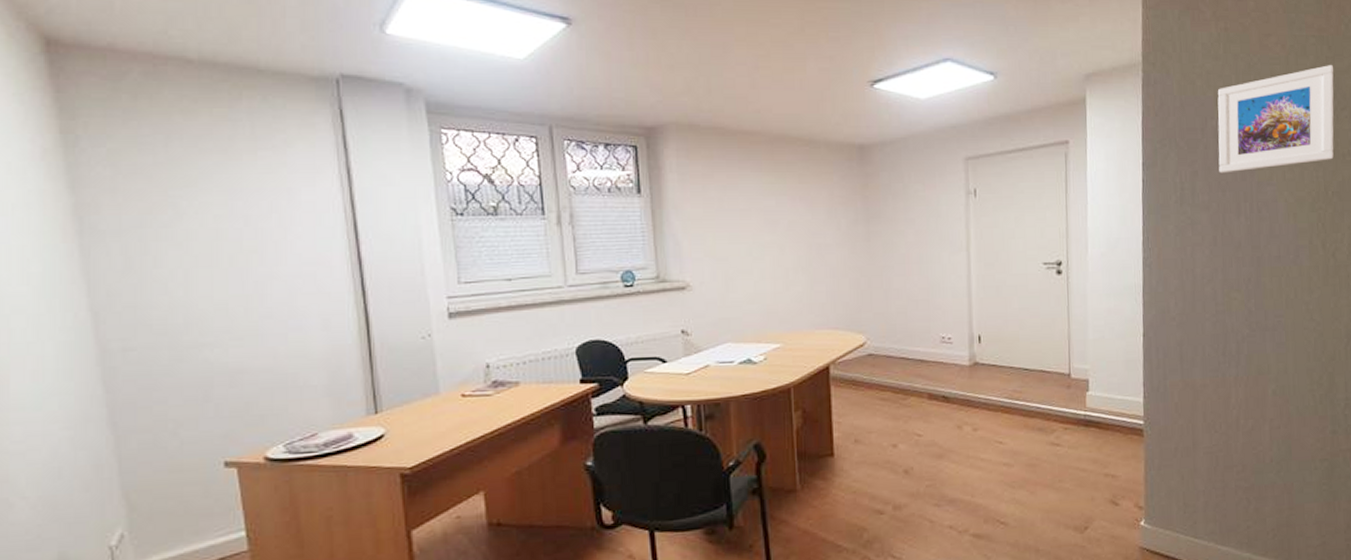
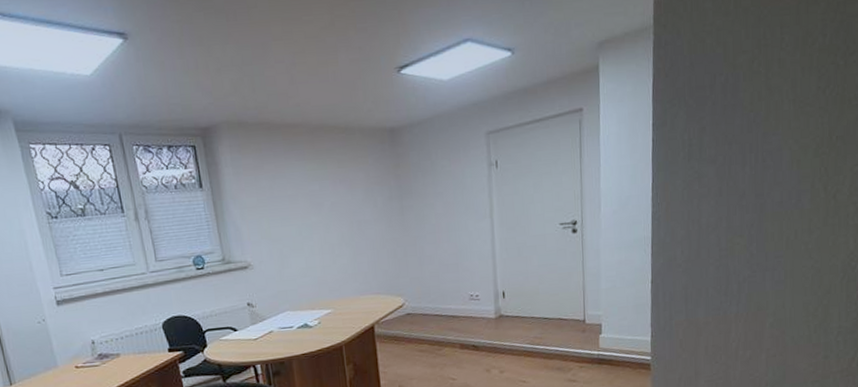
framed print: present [1217,65,1334,173] -> none [726,10,844,127]

